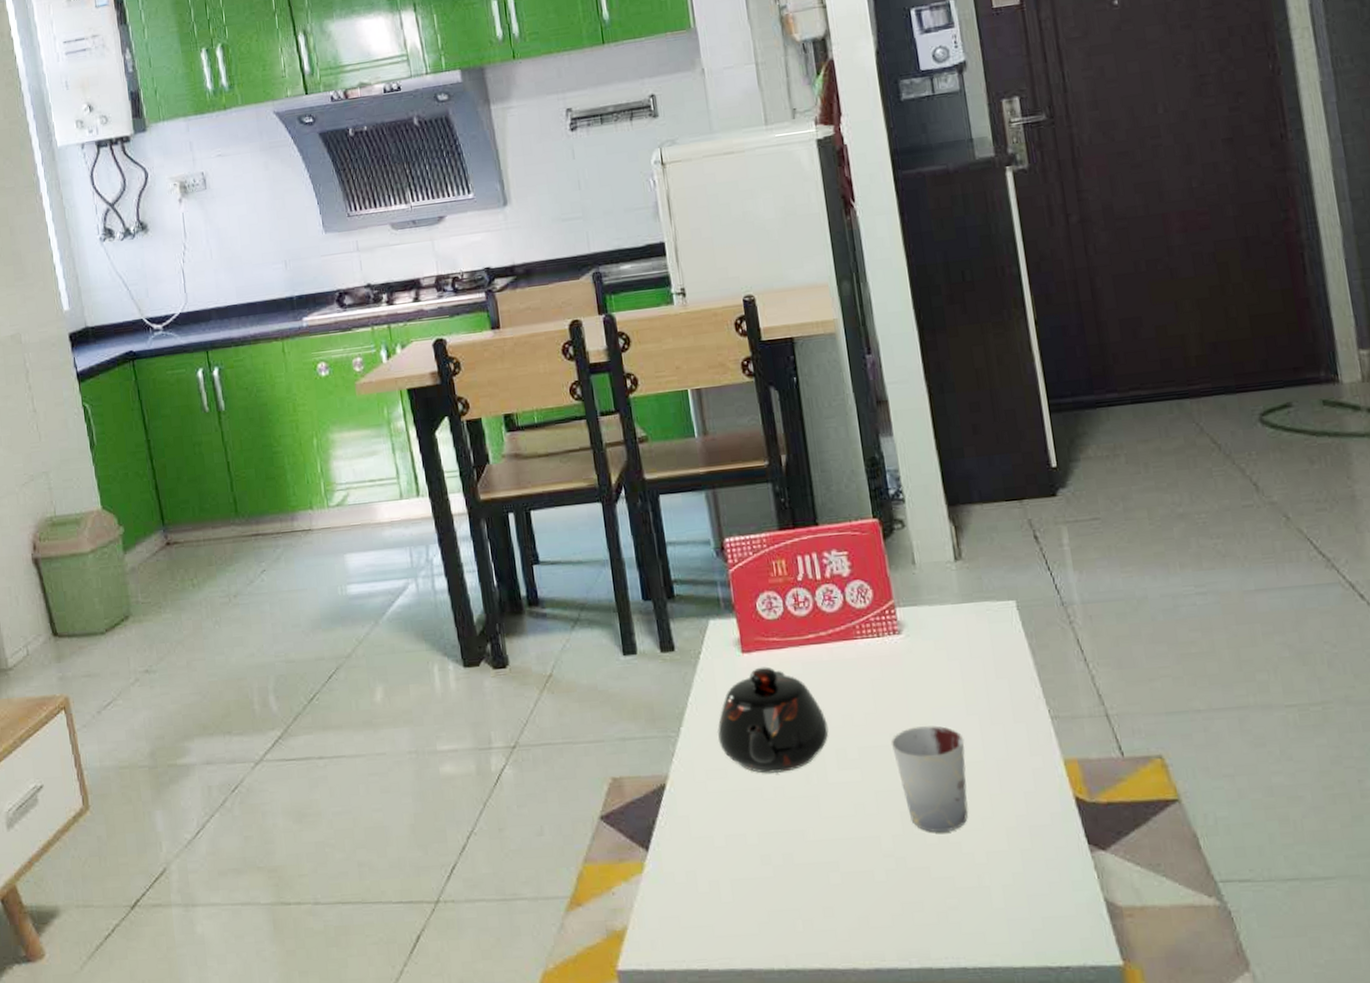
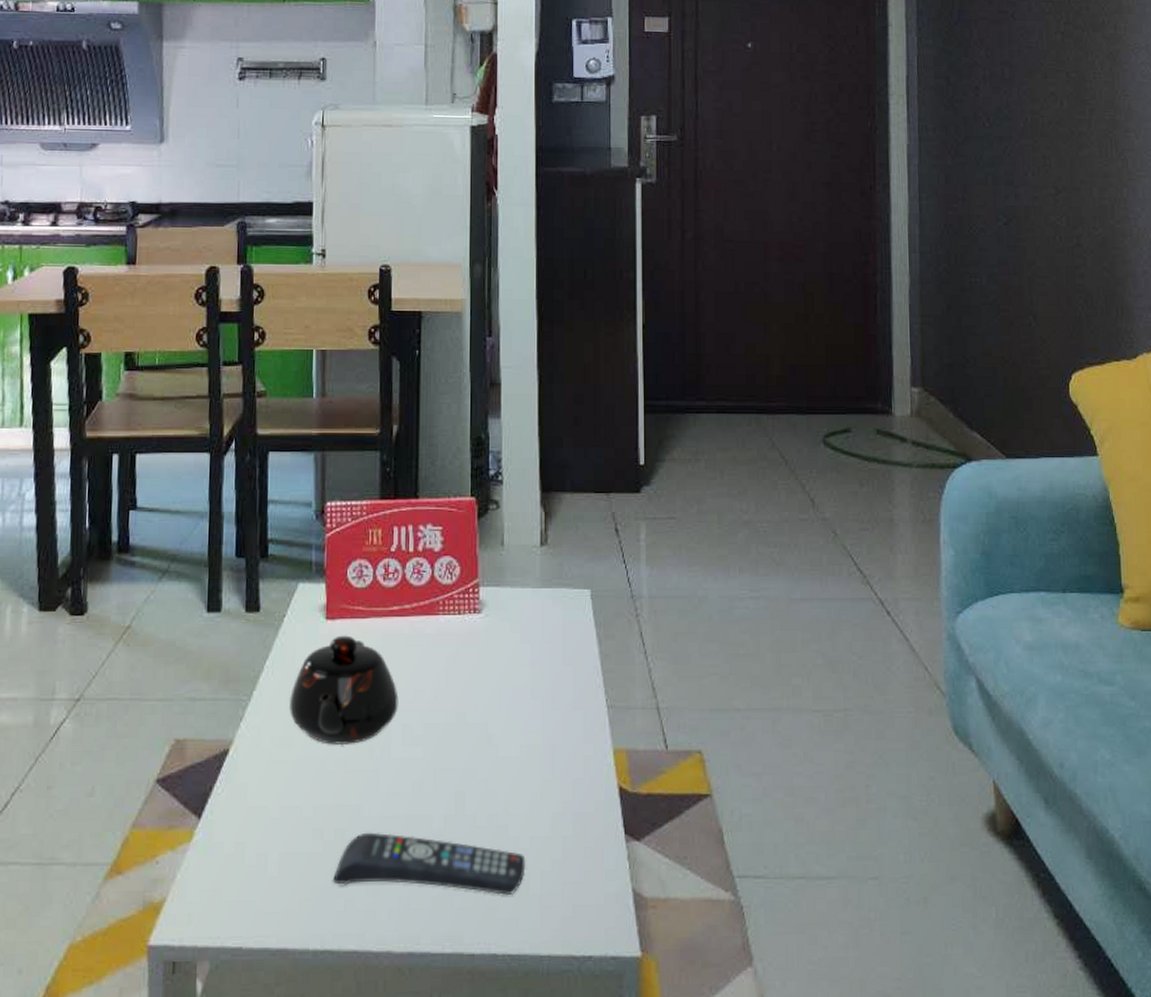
remote control: none [787,855,986,911] -> present [332,832,526,896]
cup: present [890,725,968,833] -> none [456,707,525,815]

